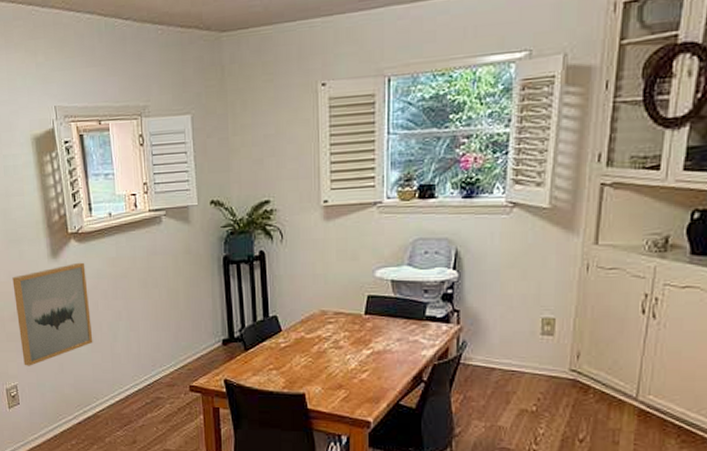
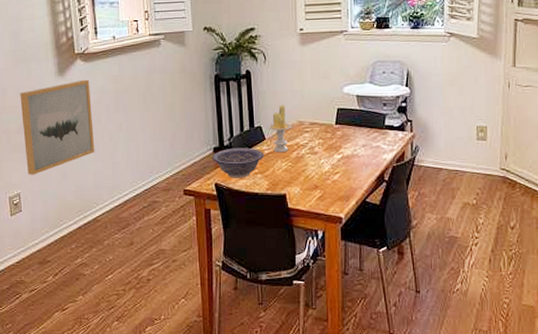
decorative bowl: none [220,340,281,374] -> present [211,147,265,178]
candle: none [286,291,313,347] -> present [269,105,292,153]

